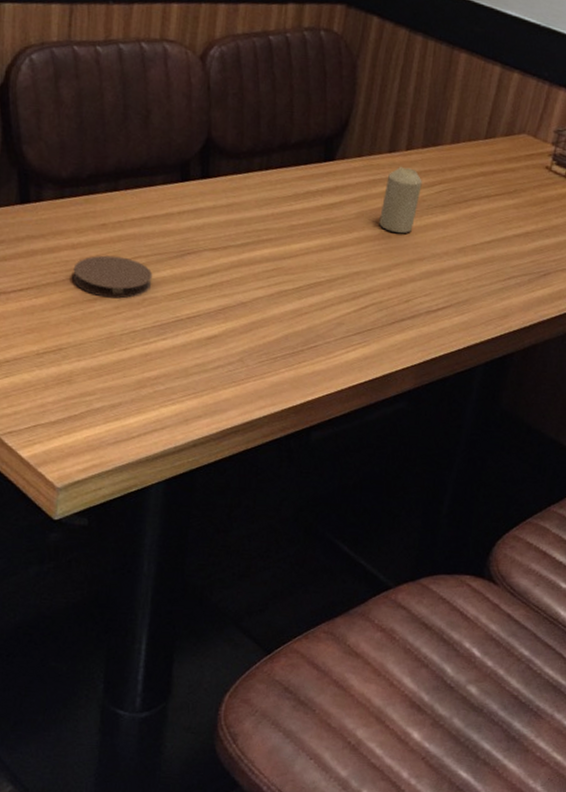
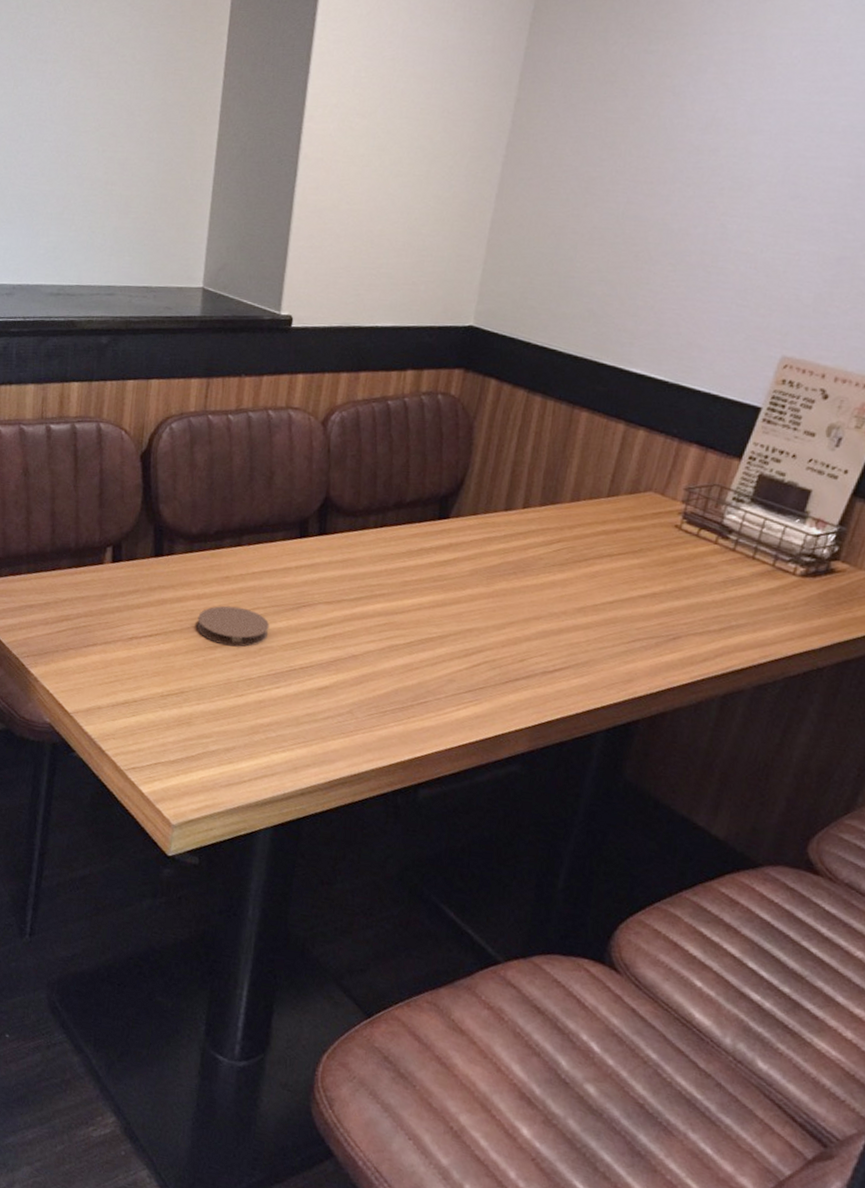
candle: present [379,166,422,234] -> none [493,524,540,592]

